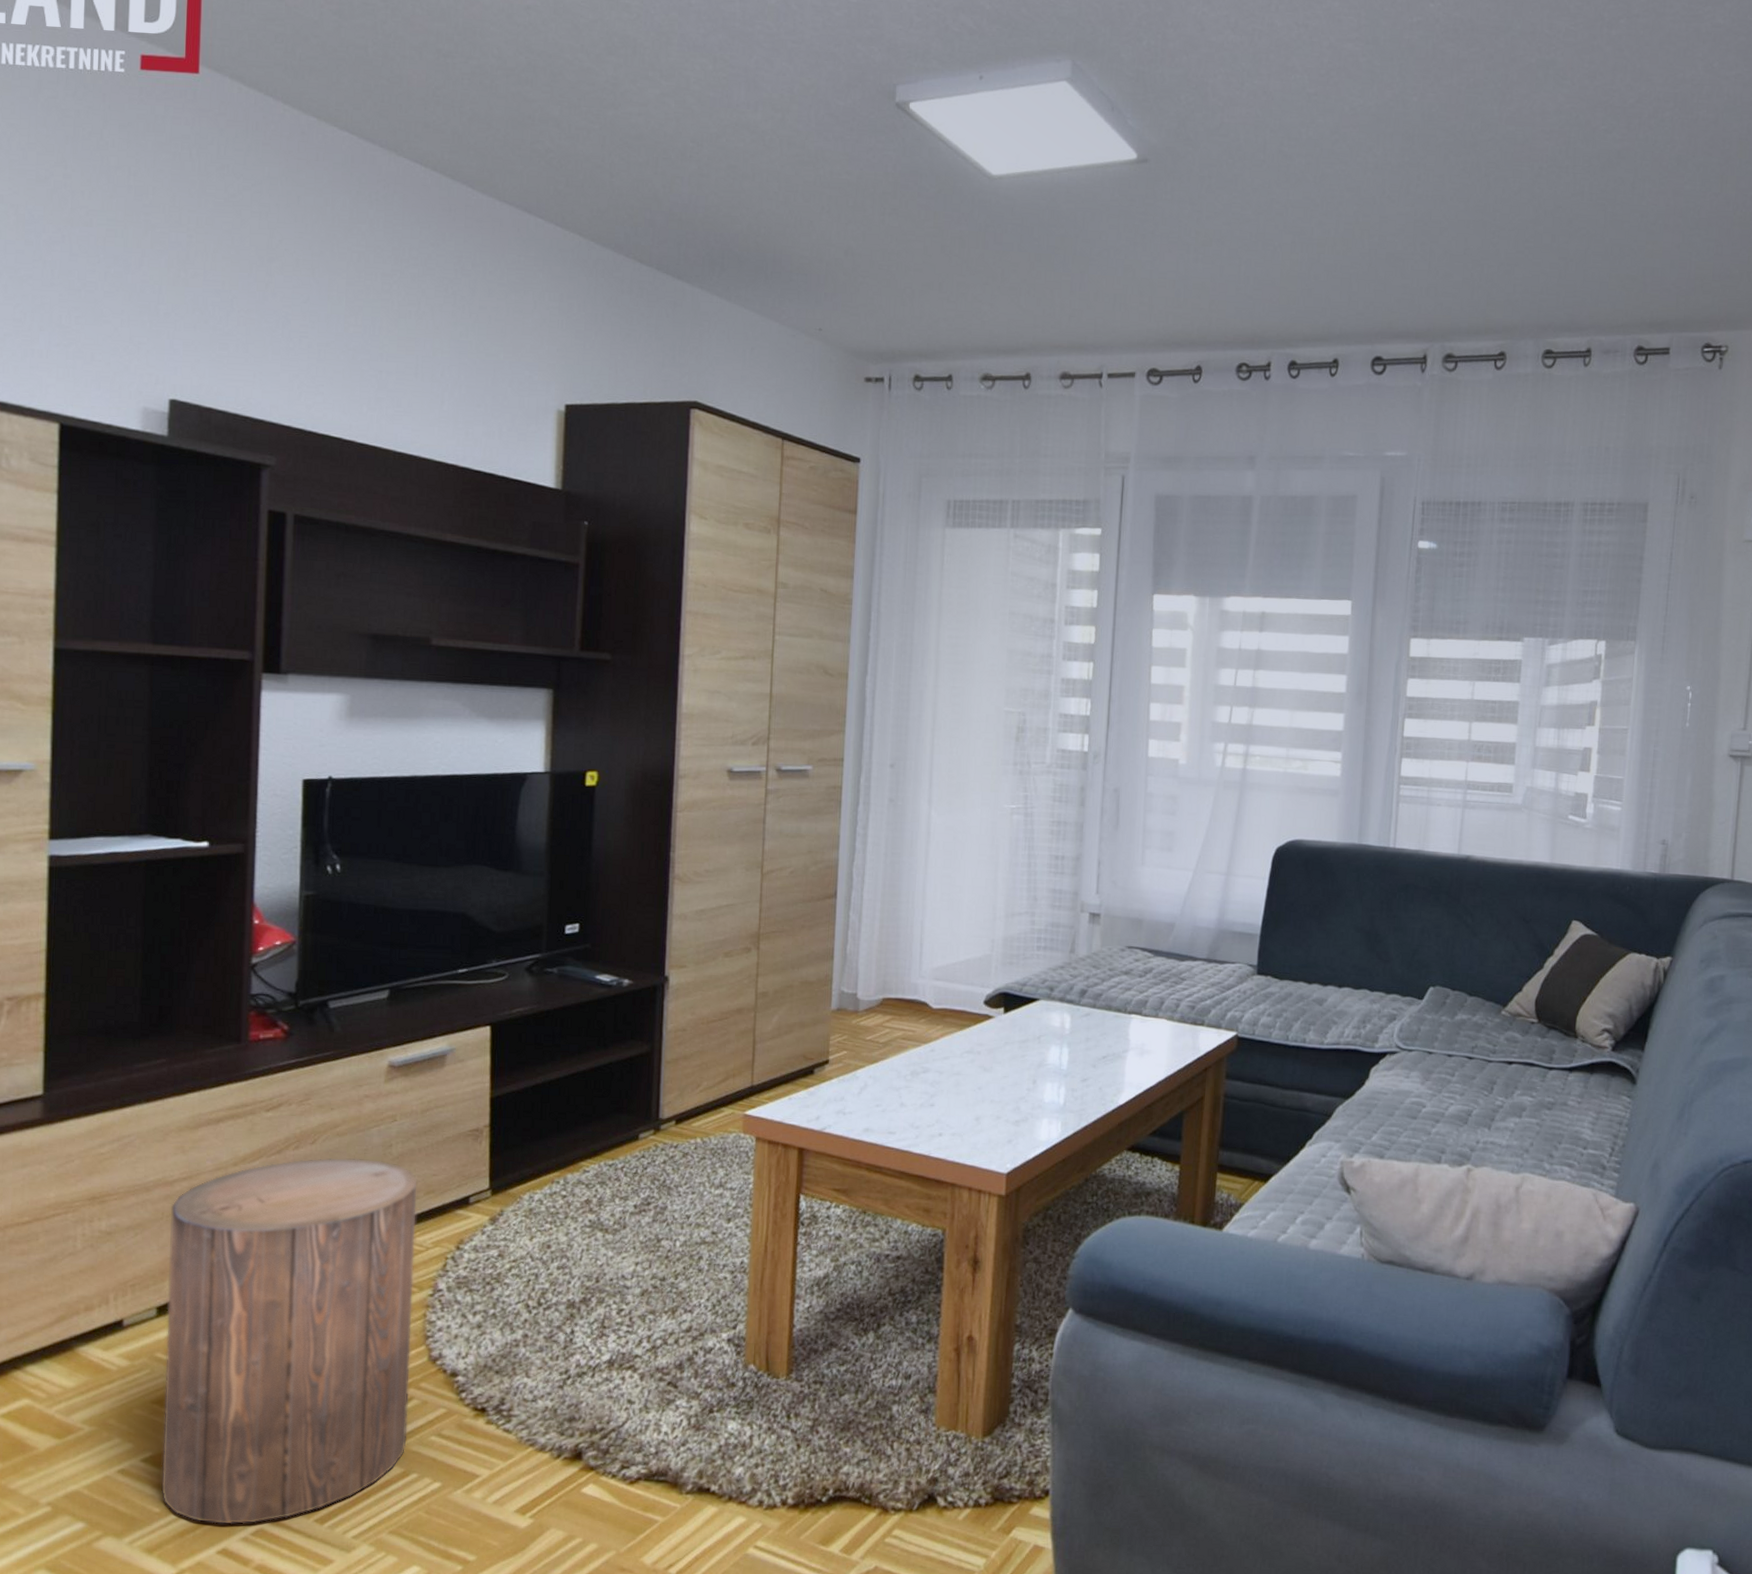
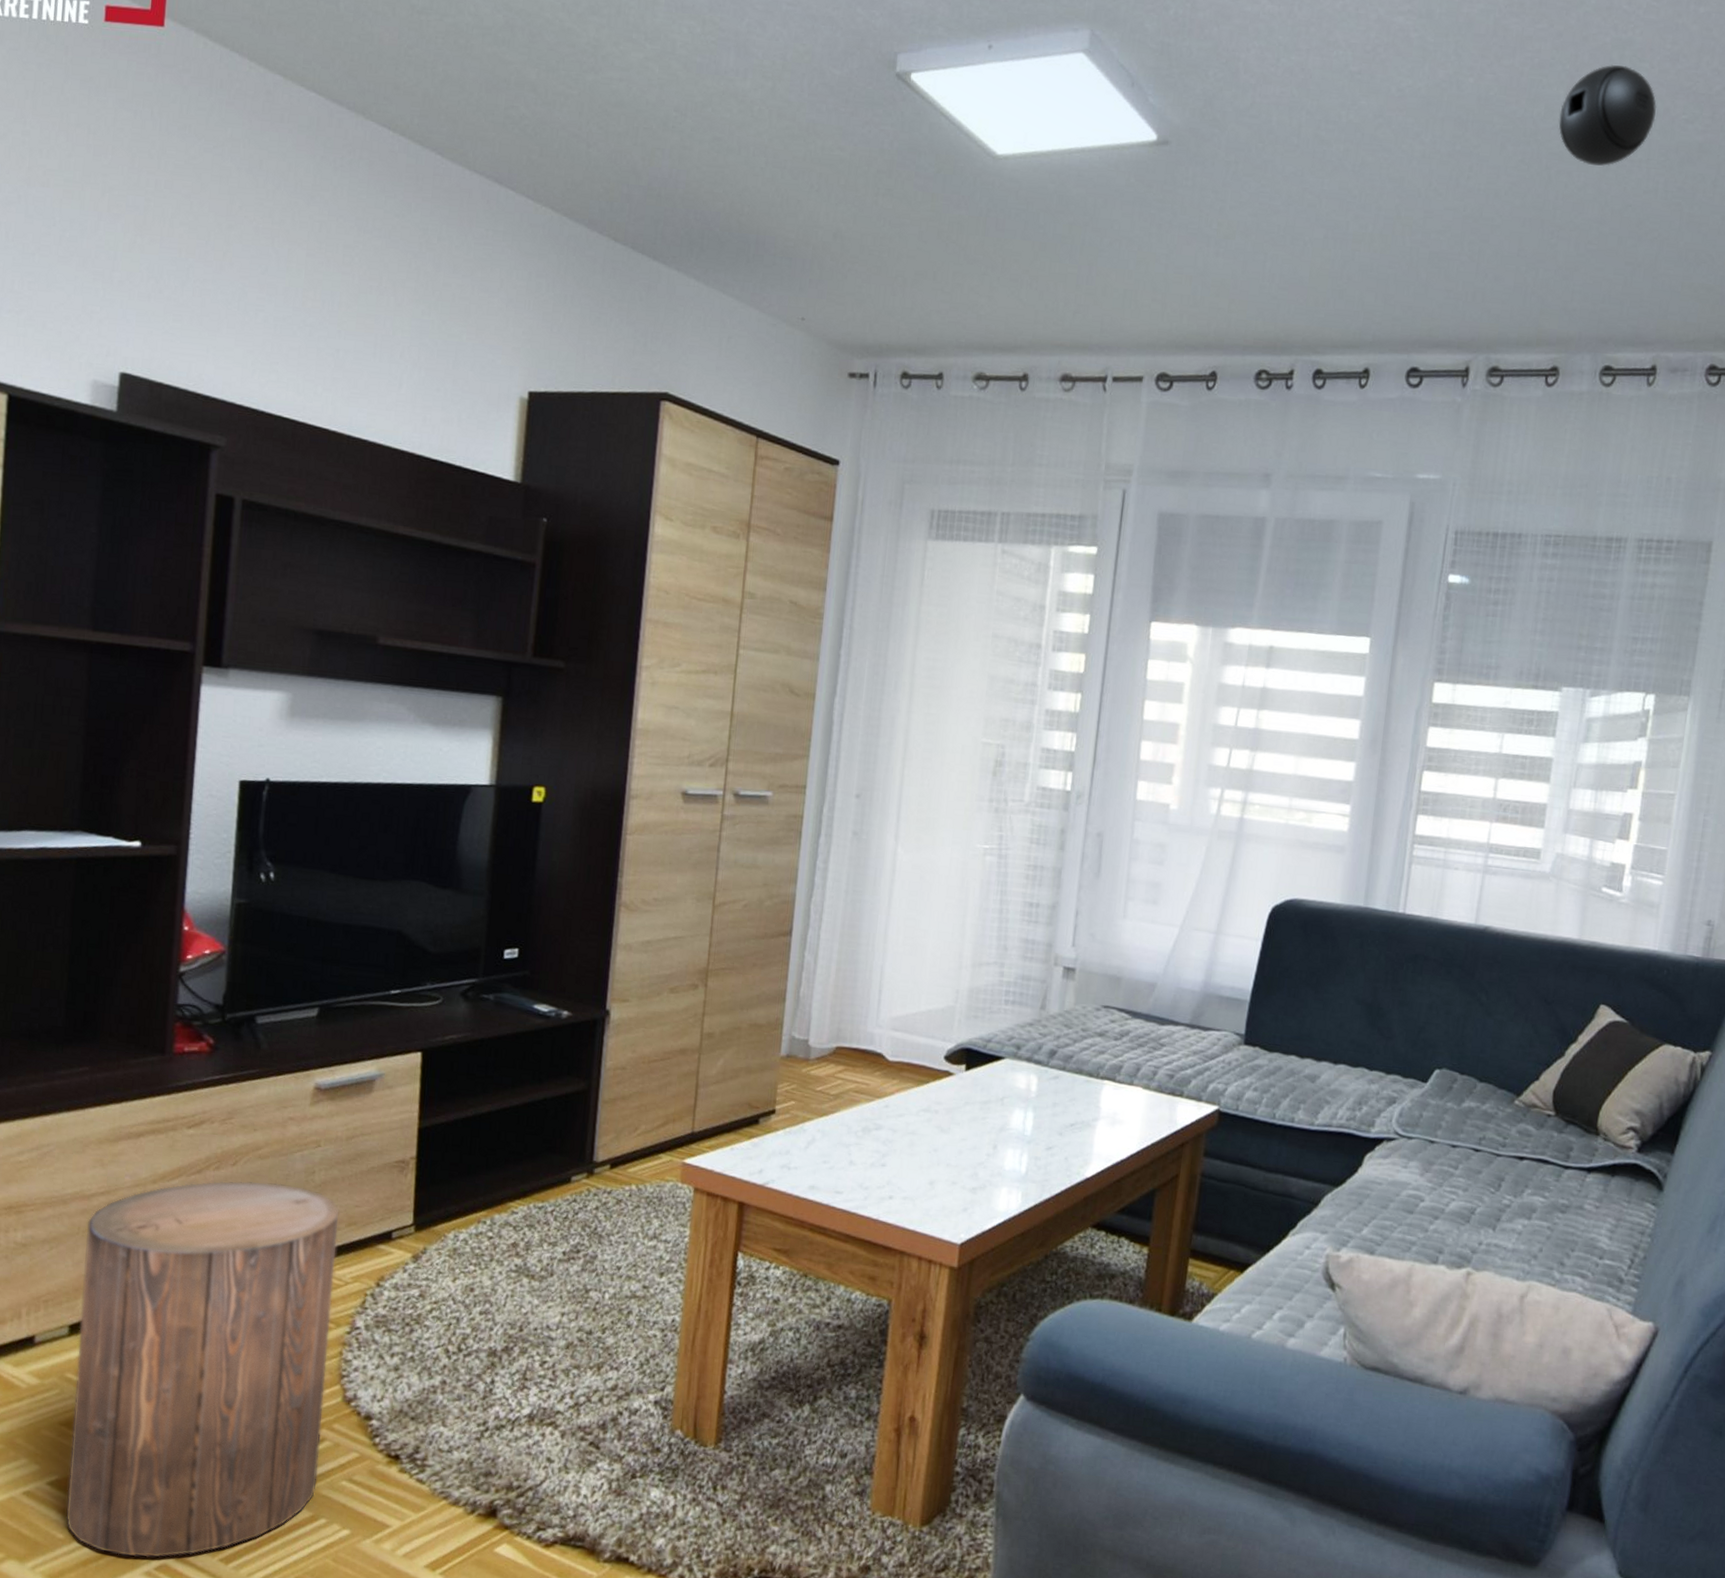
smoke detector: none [1494,83,1579,172] -> present [1558,65,1656,166]

